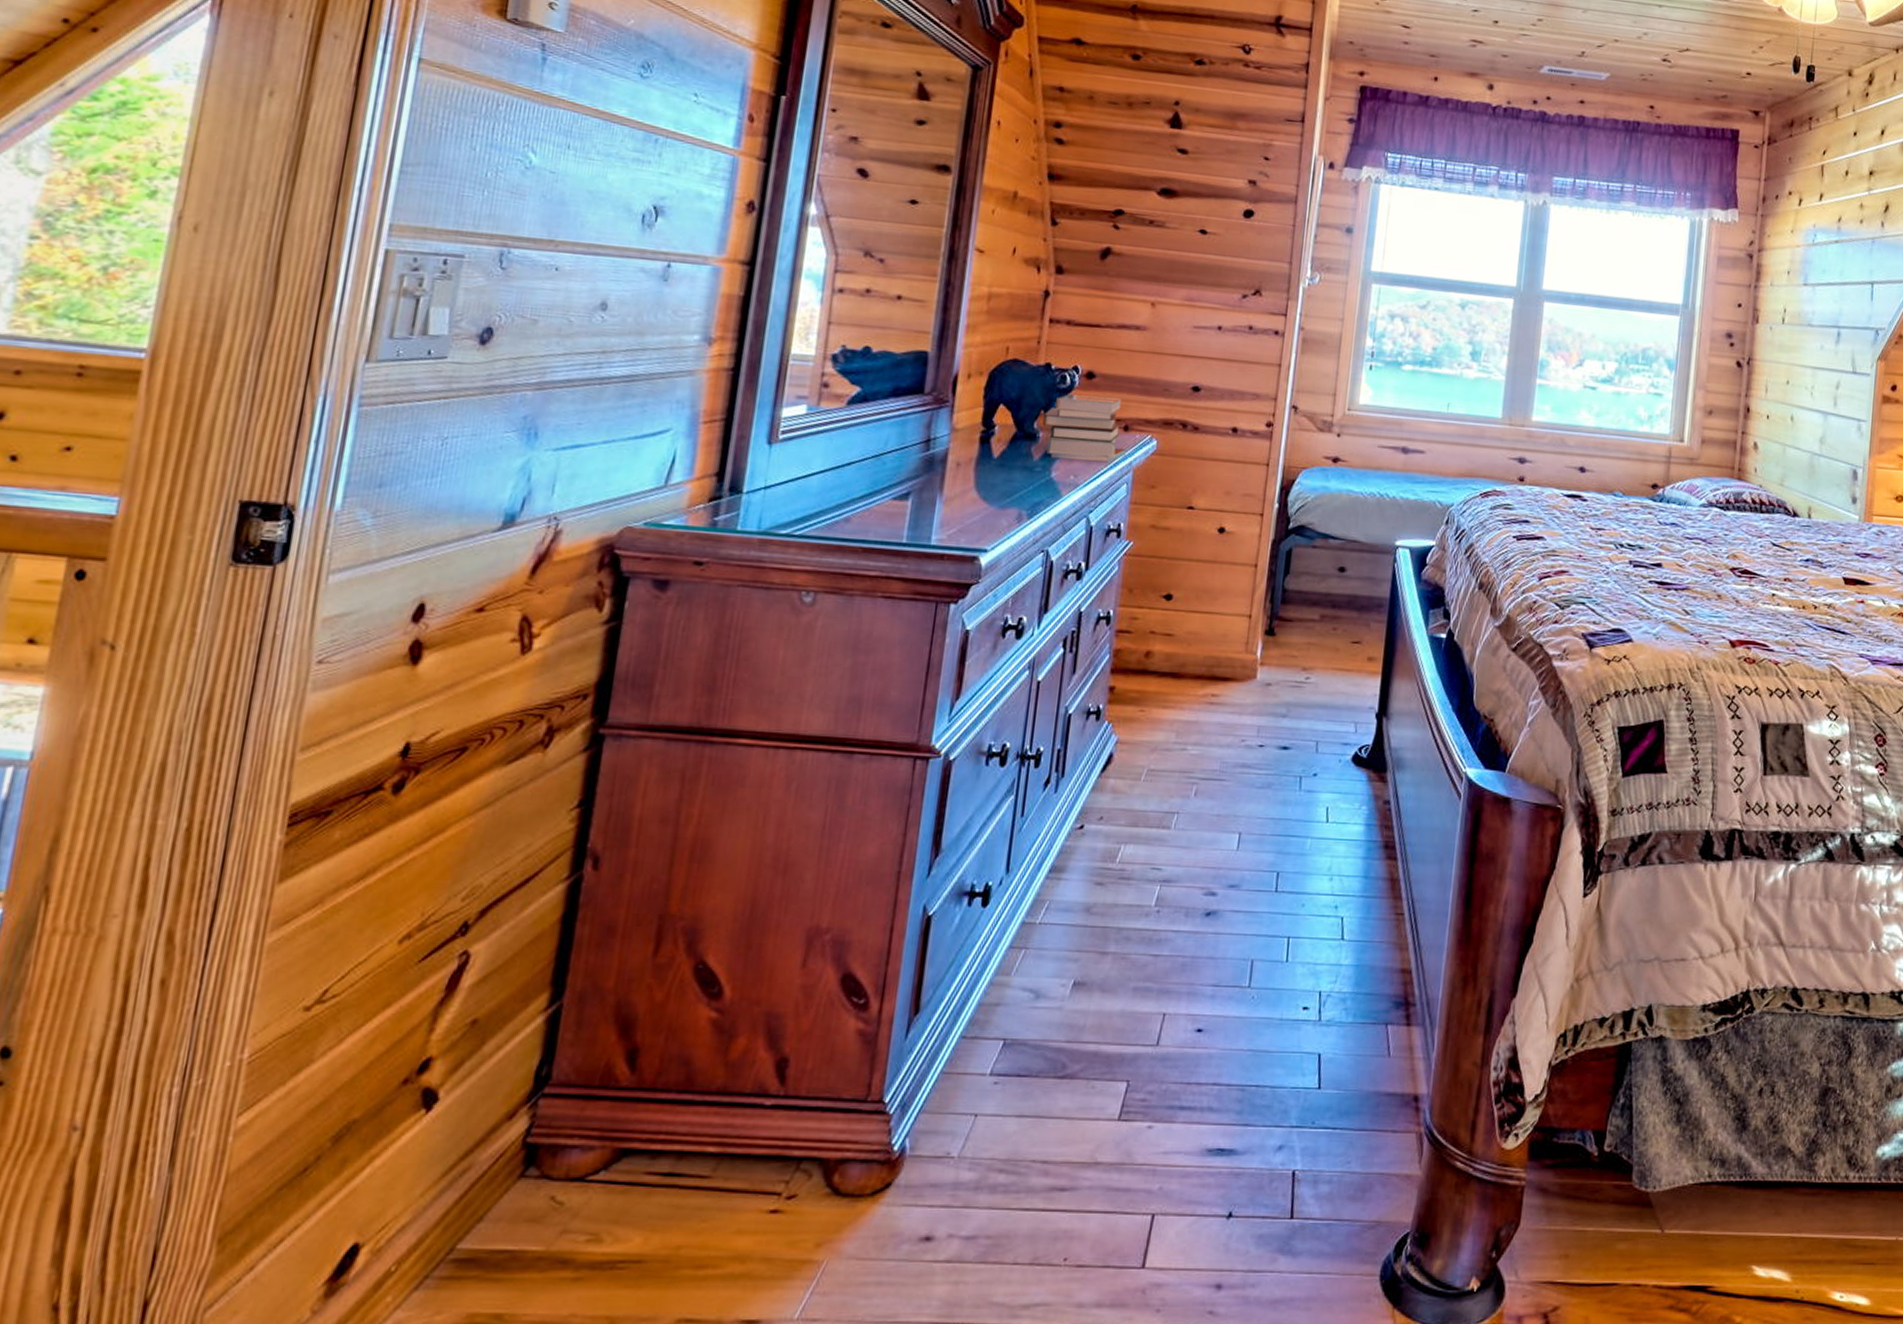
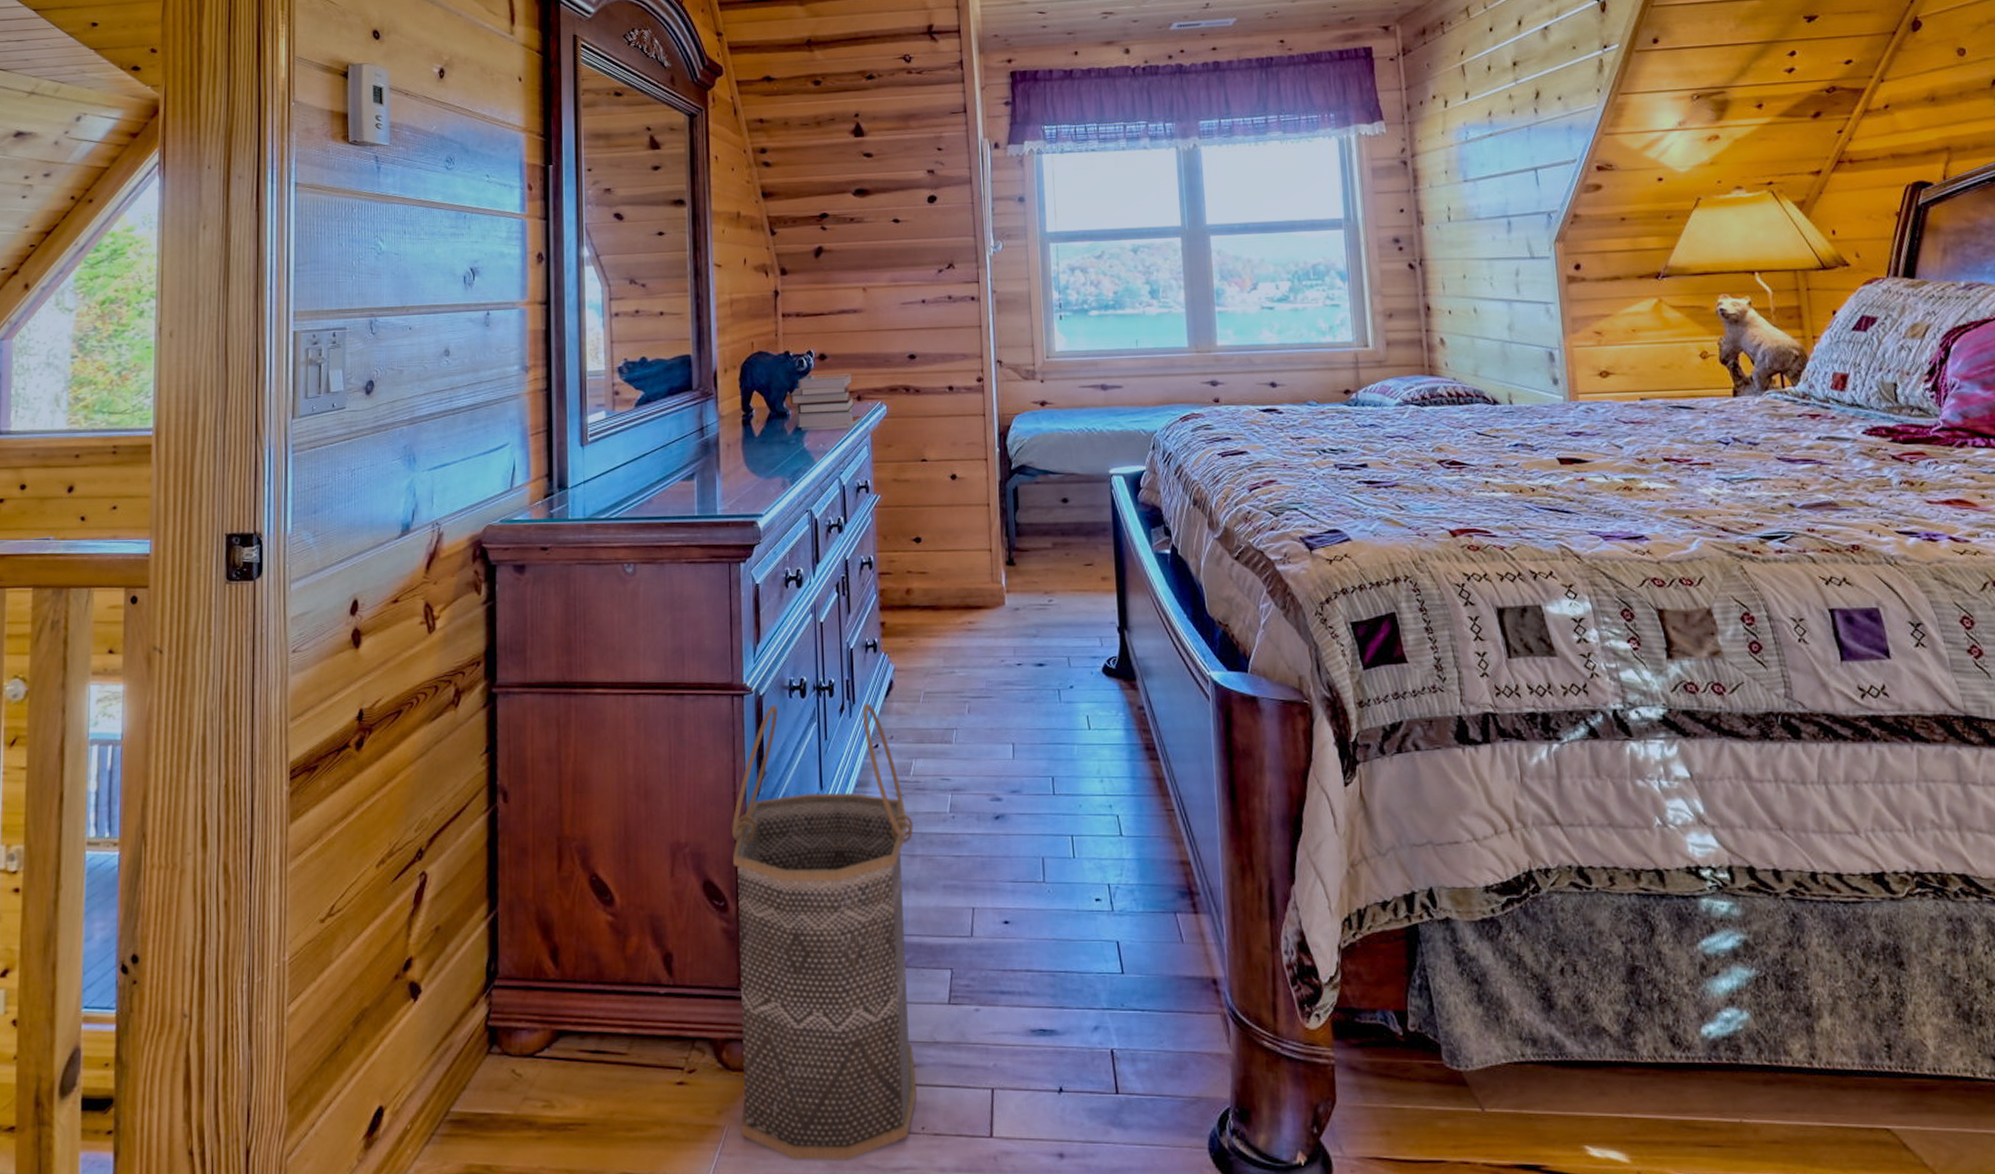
basket: none [841,772,1111,1298] -> present [731,703,917,1161]

